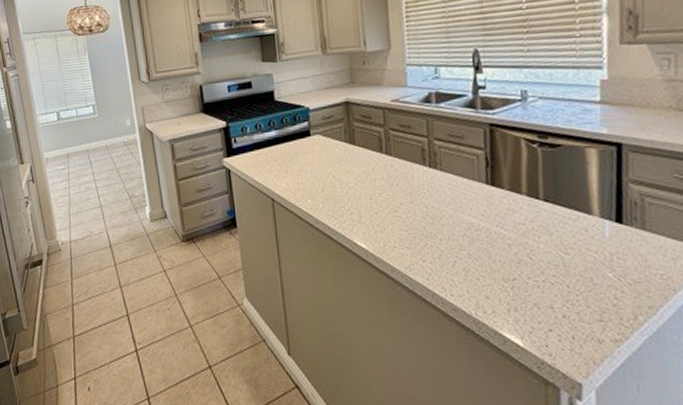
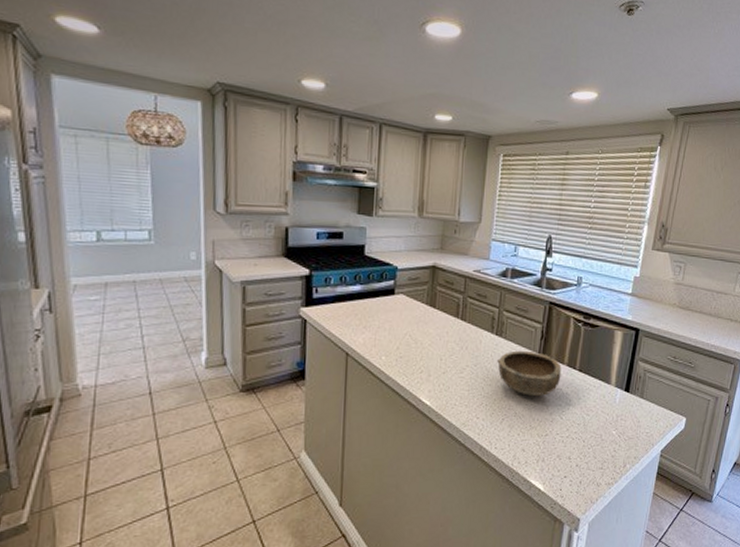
bowl: none [436,181,522,233] -> present [497,350,562,396]

